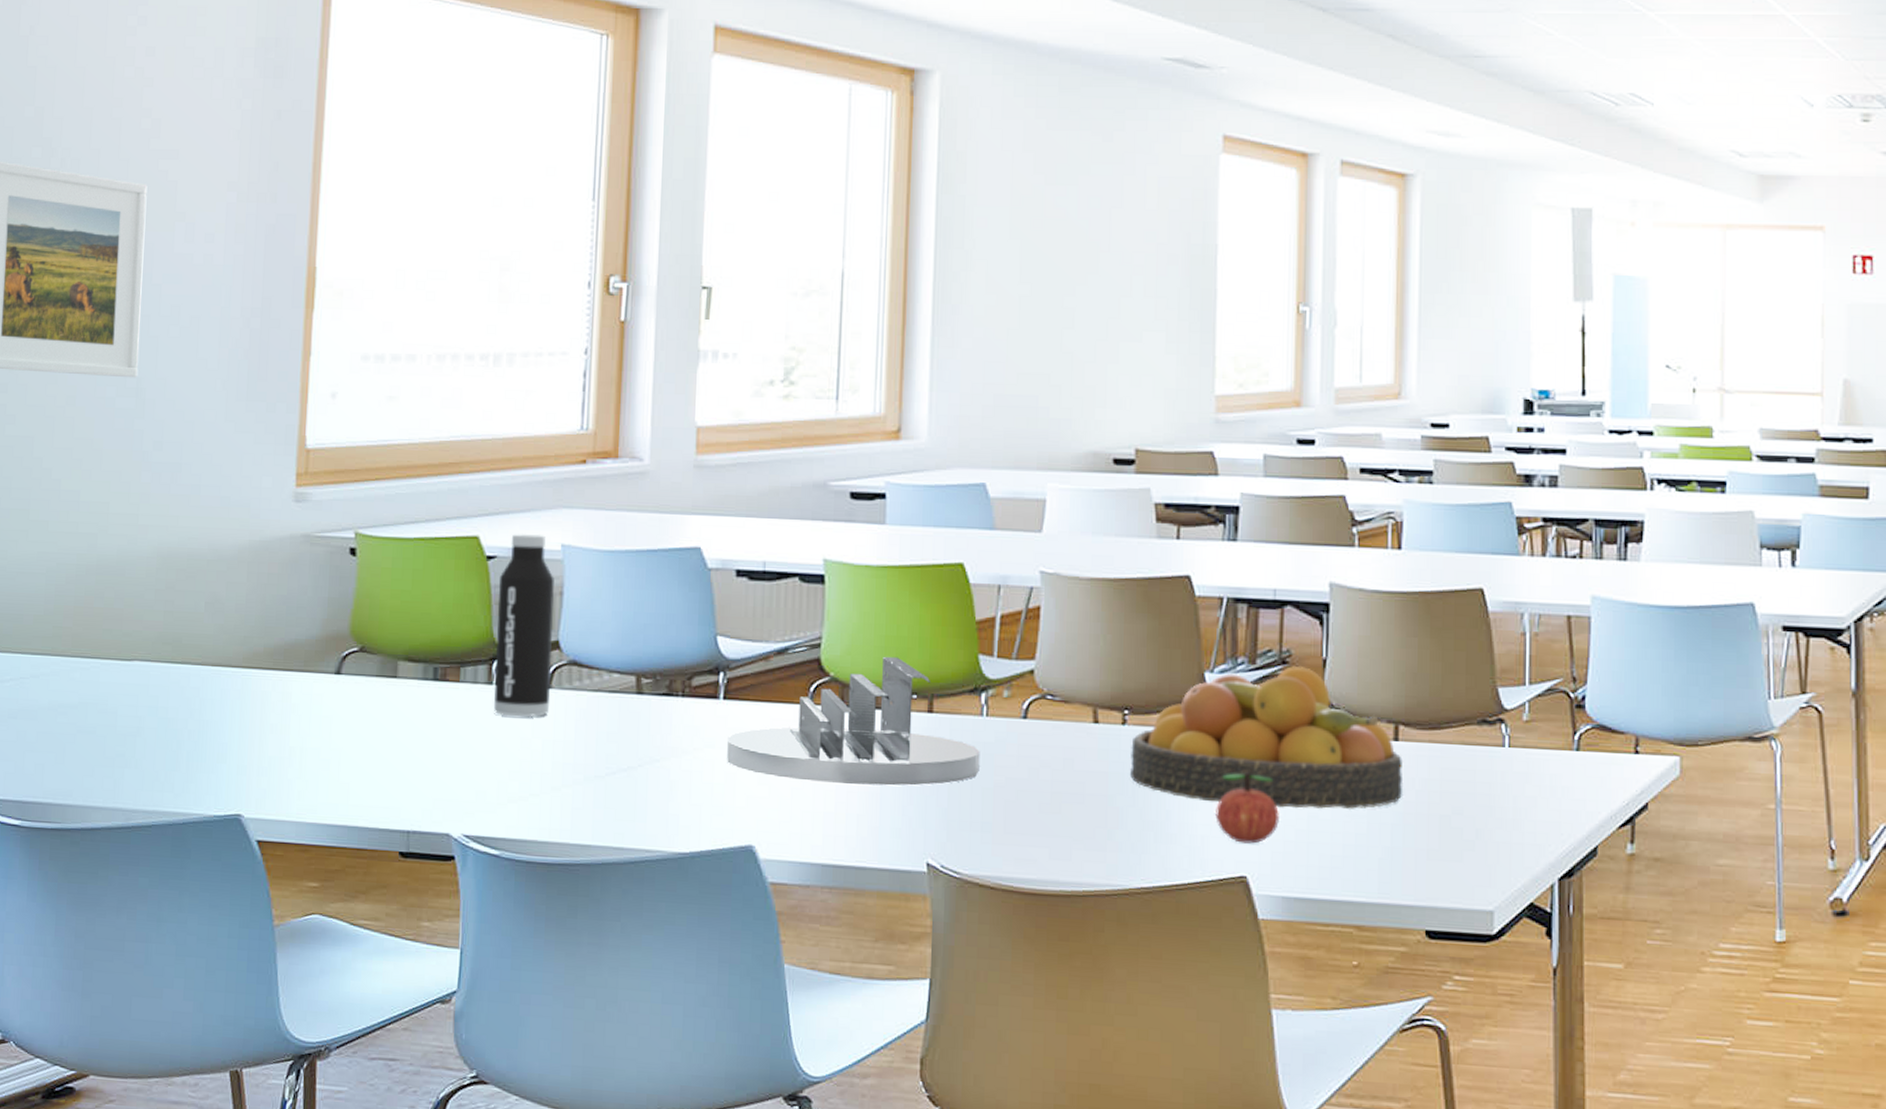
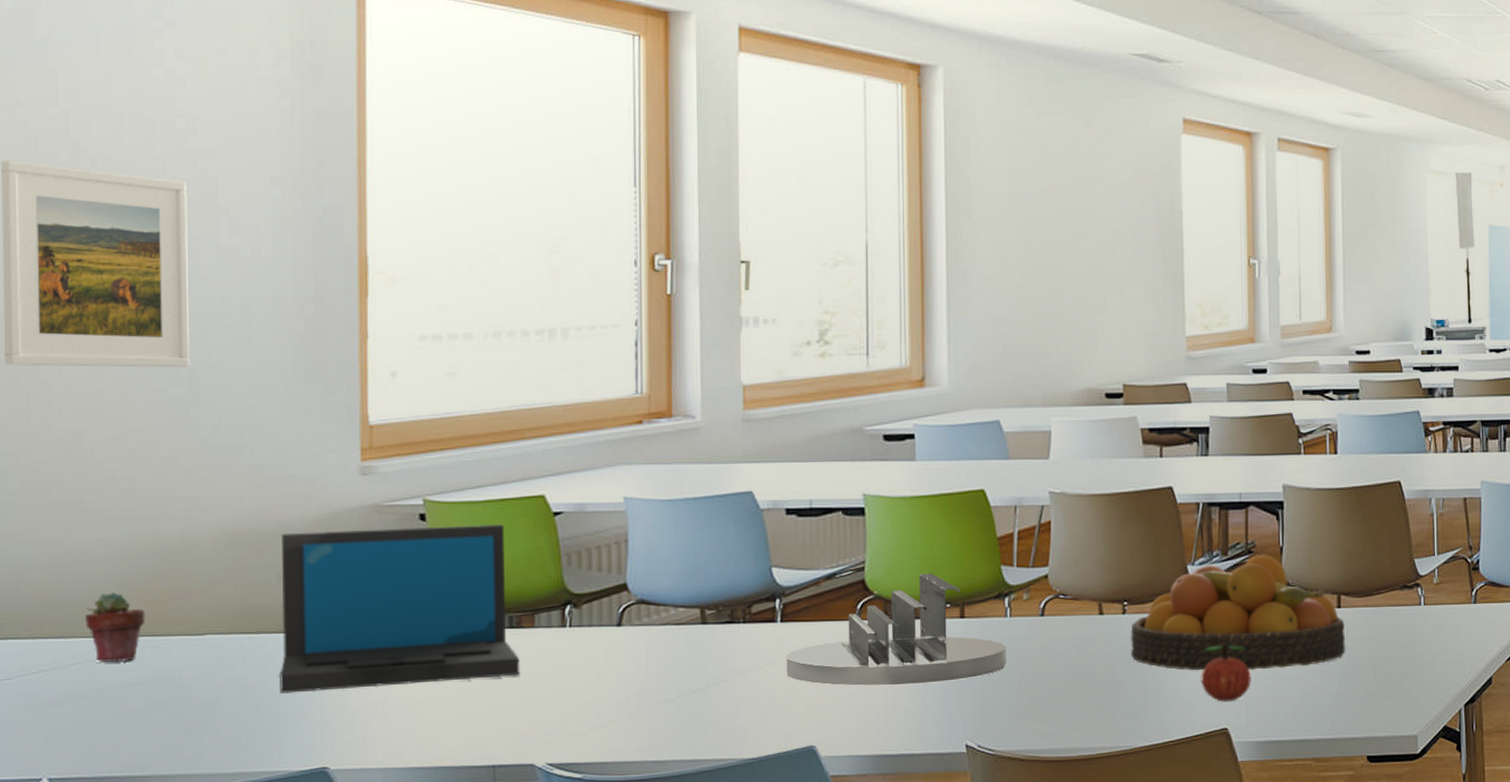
potted succulent: none [22,607,79,682] -> present [85,591,146,662]
laptop: none [200,558,442,735] -> present [280,524,520,693]
water bottle: present [494,533,554,718] -> none [566,489,621,654]

